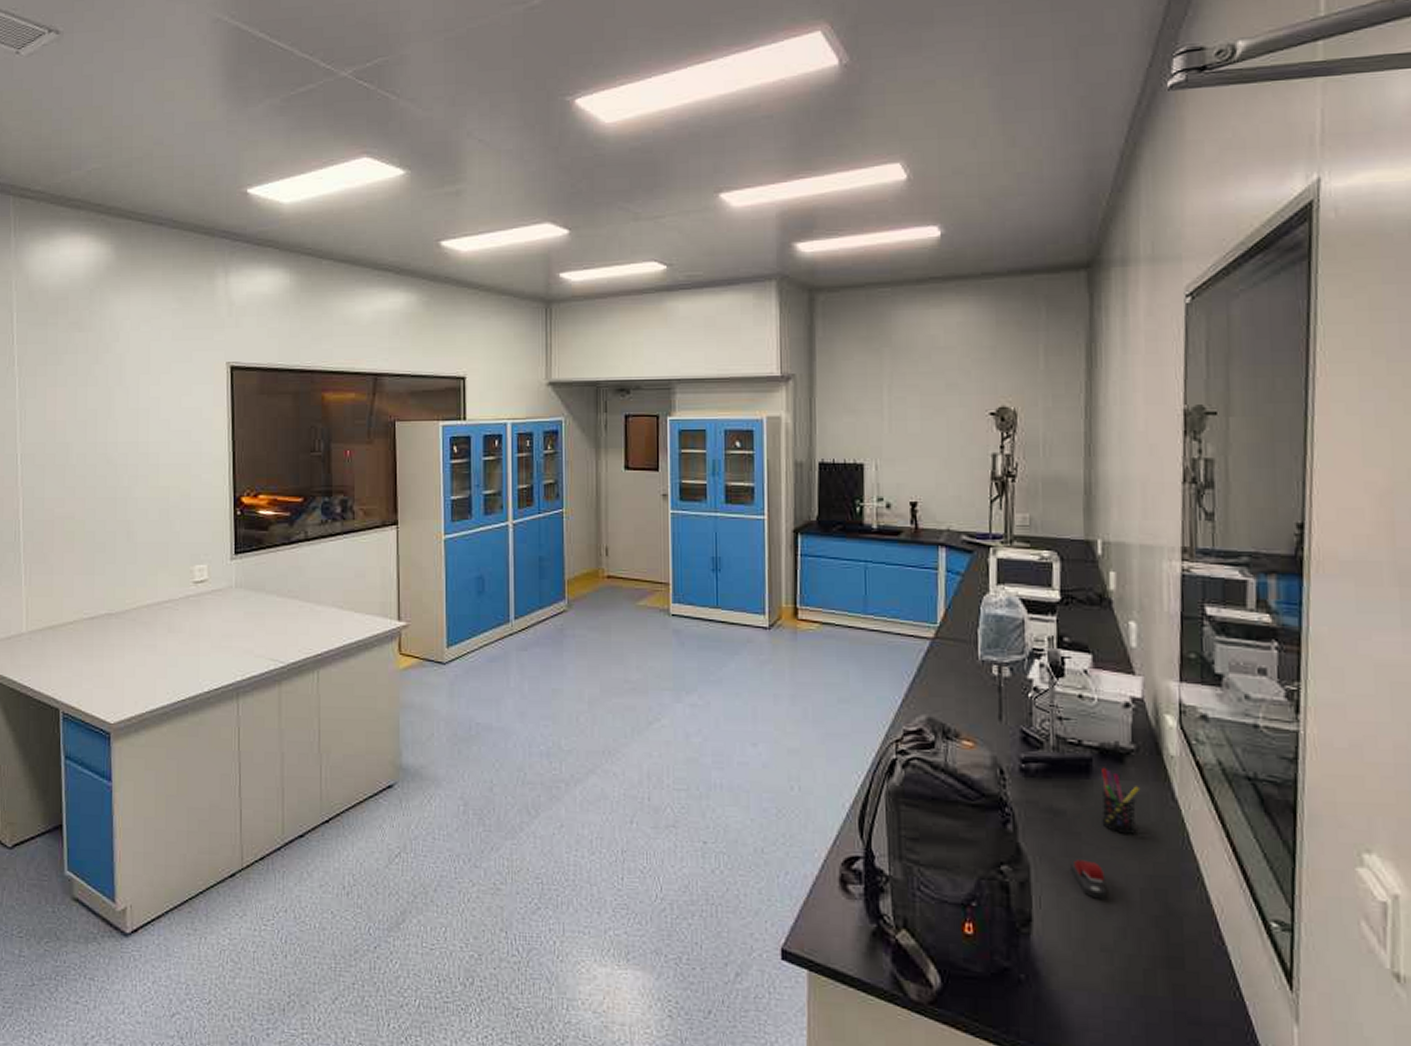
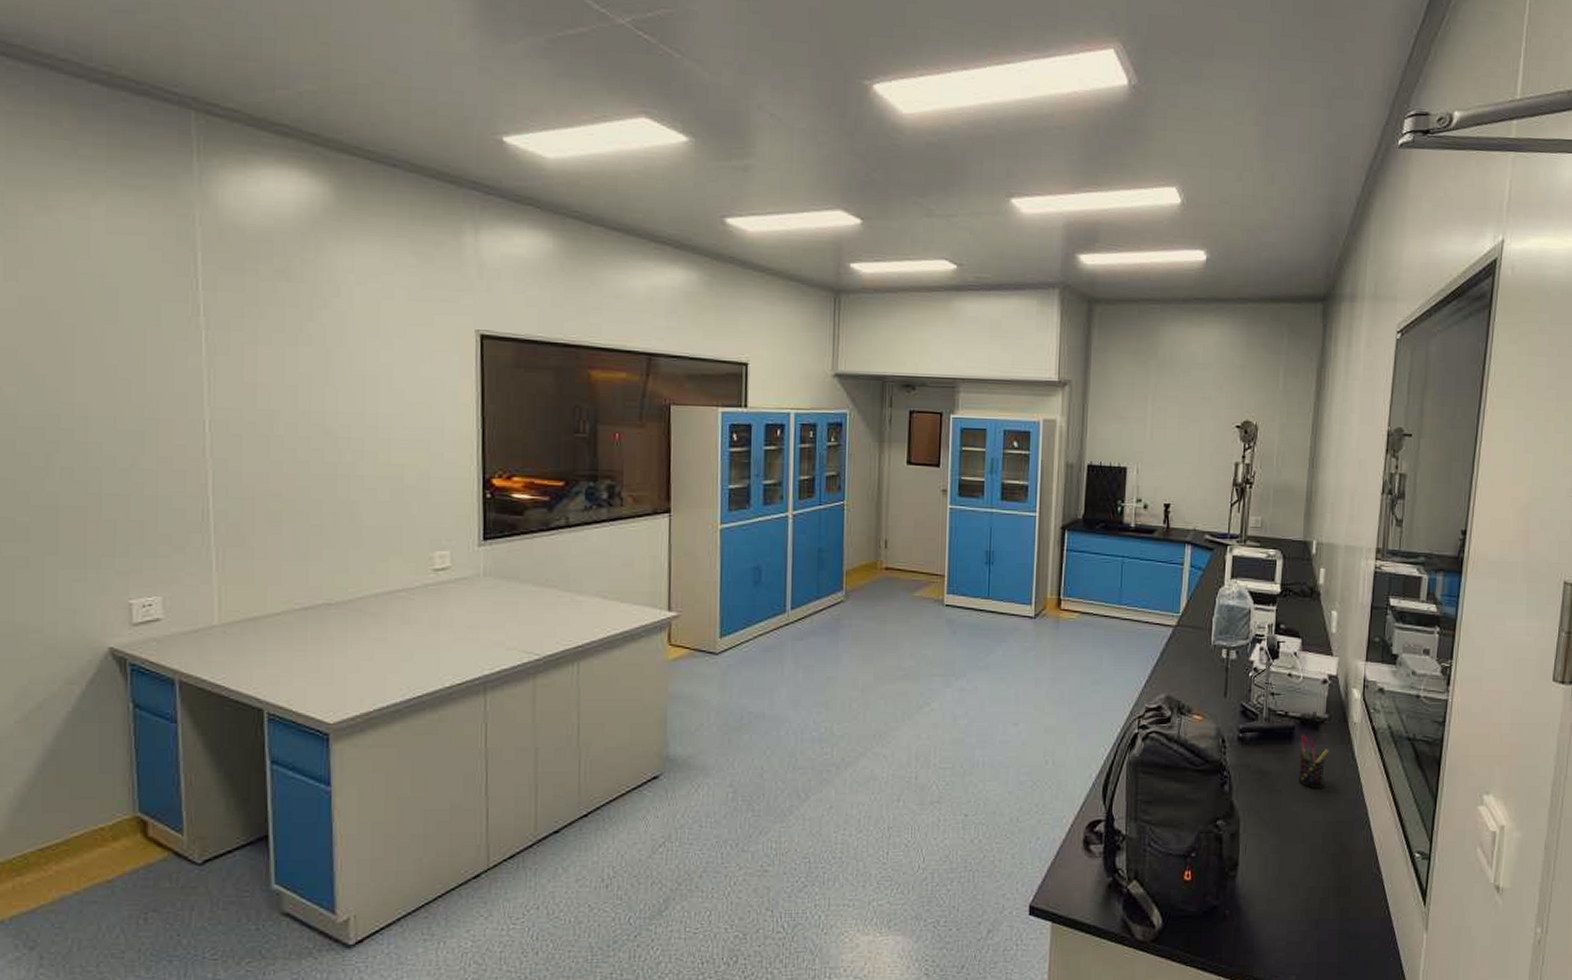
stapler: present [1071,860,1107,899] -> none [1271,812,1297,843]

